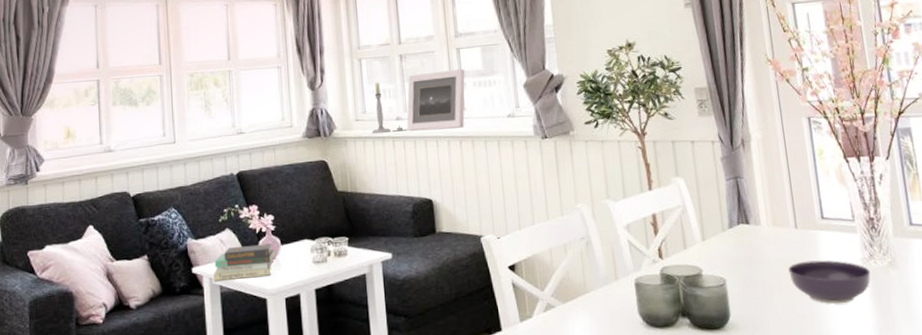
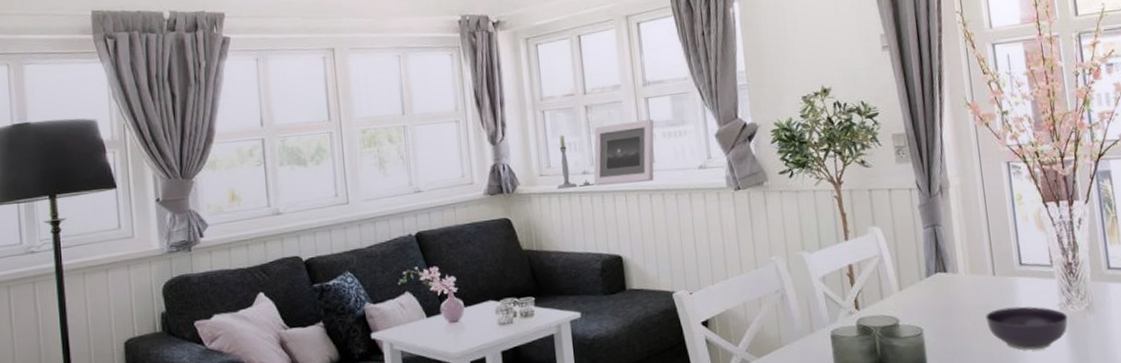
books: present [213,243,275,281] -> none [394,306,459,346]

